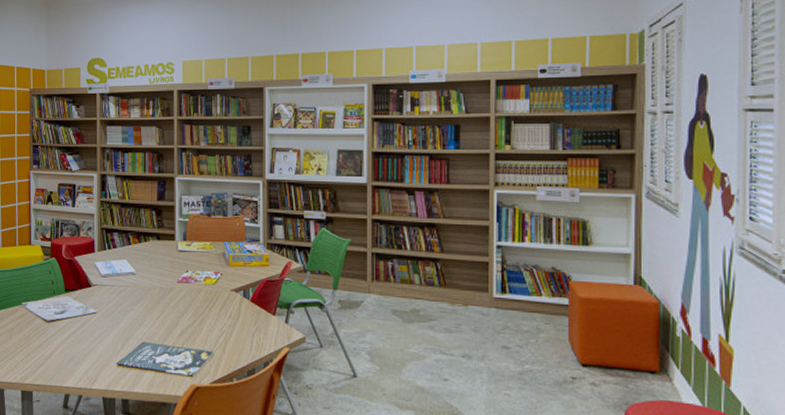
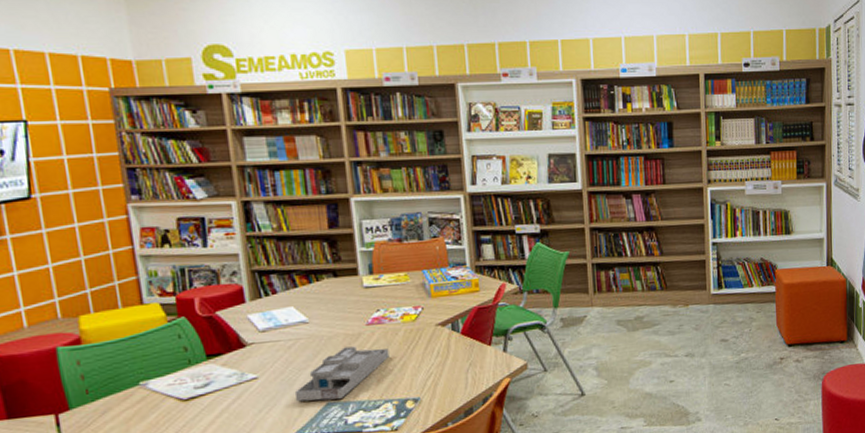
desk organizer: none [120,298,192,341] -> present [294,346,390,402]

